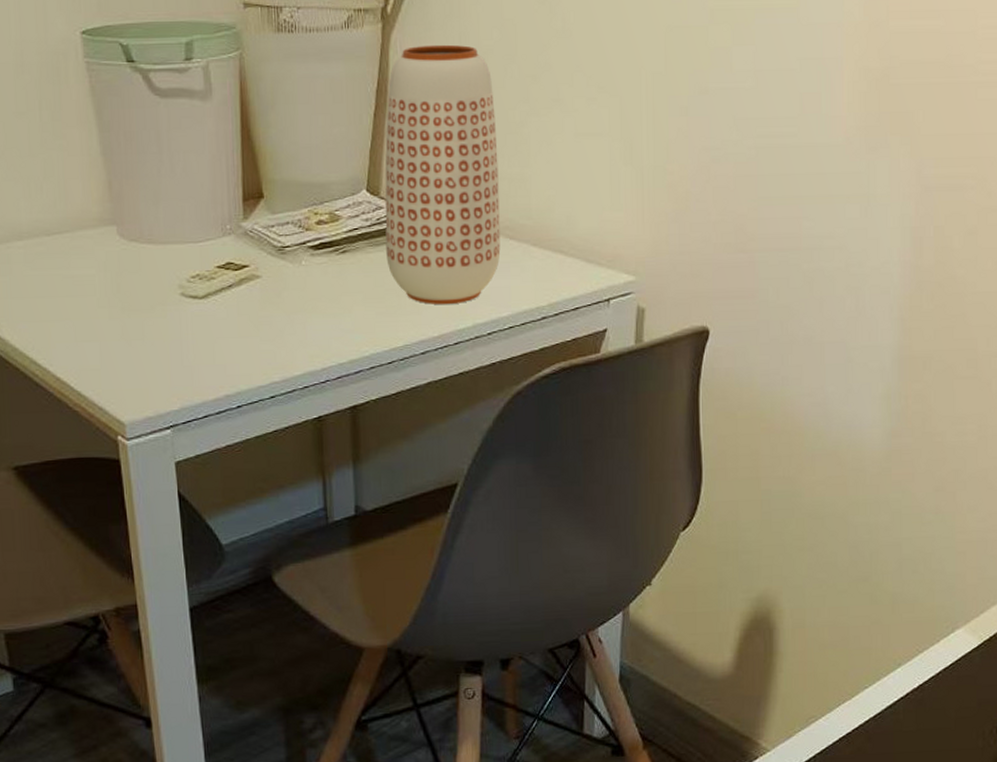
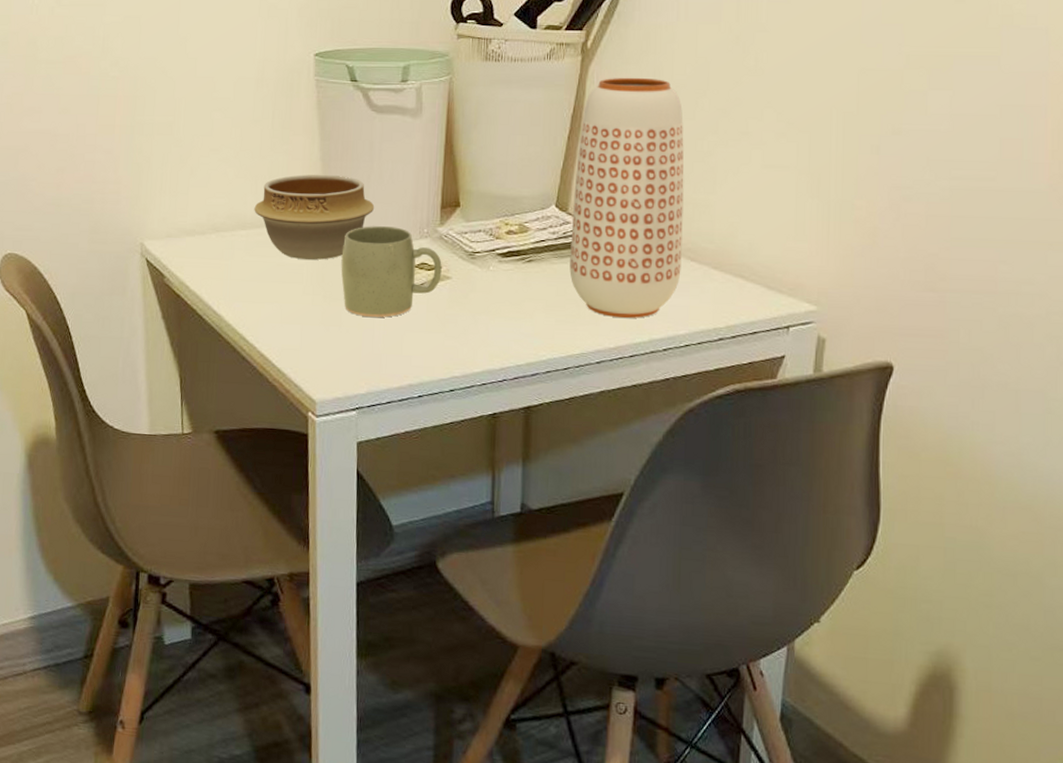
bowl: none [29,170,169,270] -> present [254,174,375,260]
mug: none [136,225,250,326] -> present [341,226,442,318]

